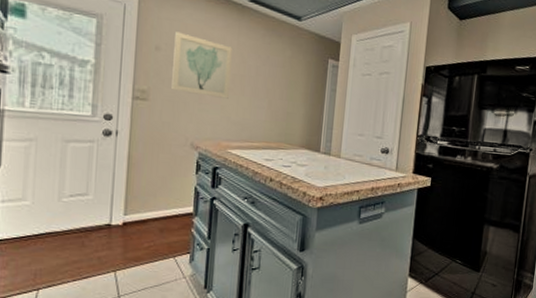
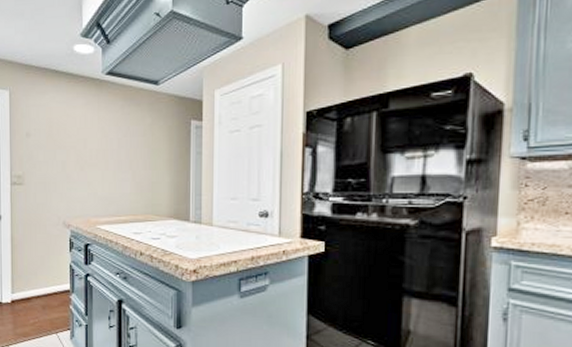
wall art: present [171,31,232,99] -> none [42,116,94,175]

